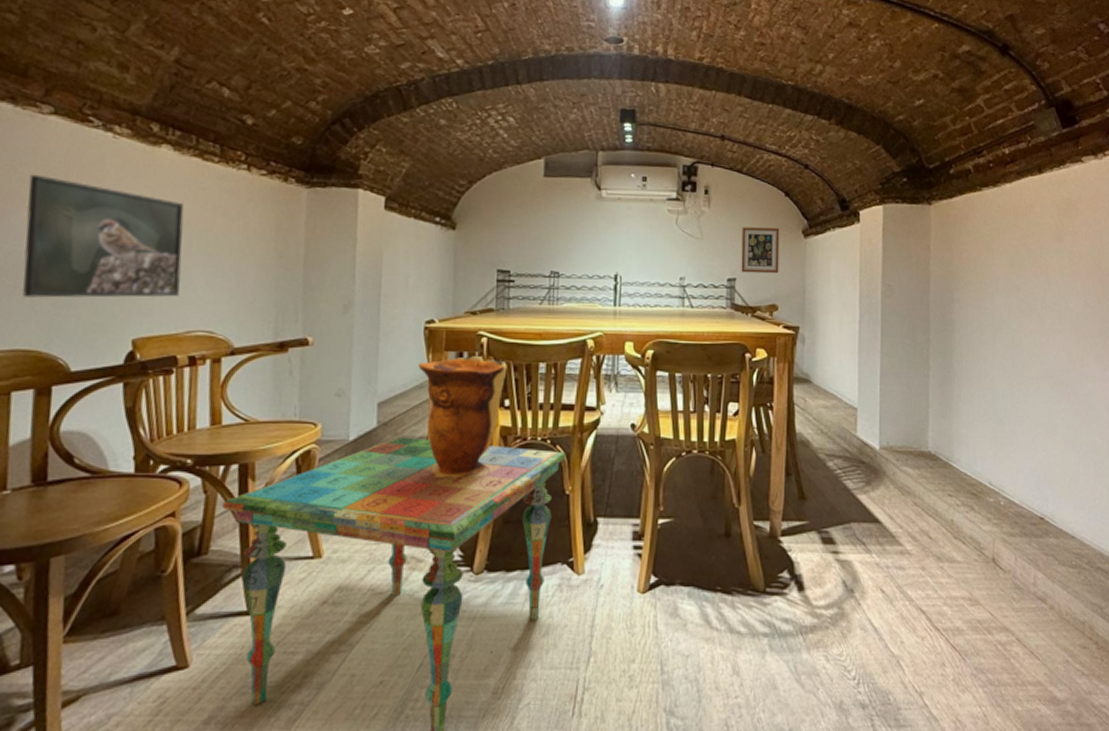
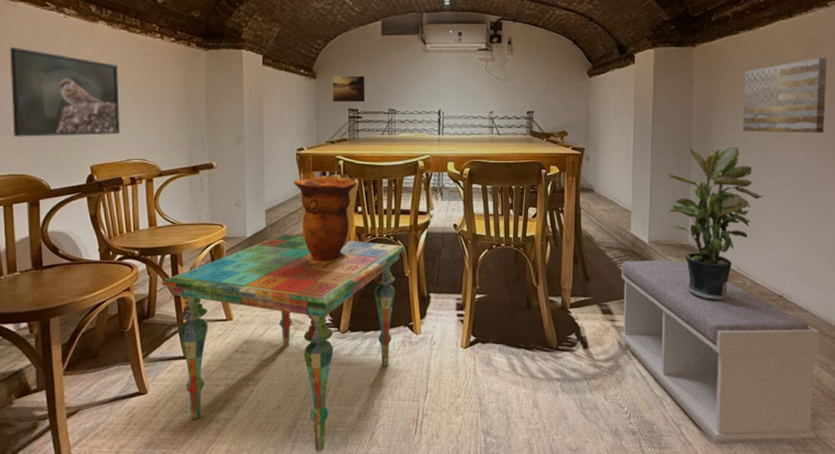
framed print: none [475,225,522,262] -> present [332,75,366,103]
wall art: present [741,227,780,274] -> none [538,69,569,107]
bench: none [844,471,1090,719] -> present [620,260,819,444]
potted plant: none [902,328,1018,524] -> present [668,147,764,300]
wall art: none [990,221,1085,314] -> present [743,57,827,134]

